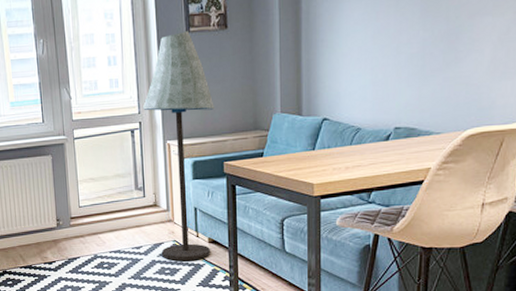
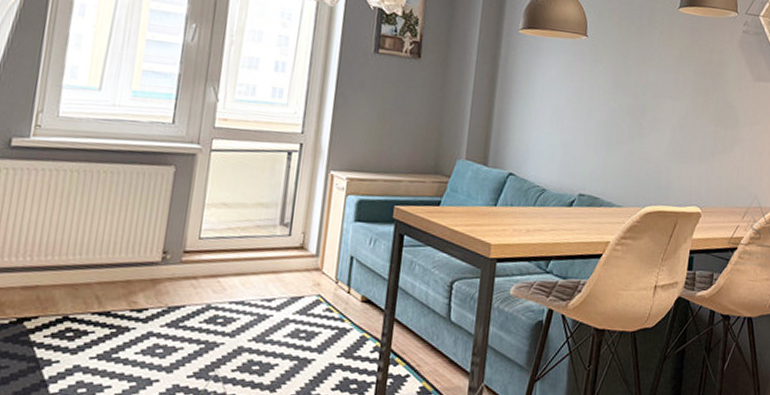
floor lamp: present [142,31,214,261] -> none [298,51,394,323]

